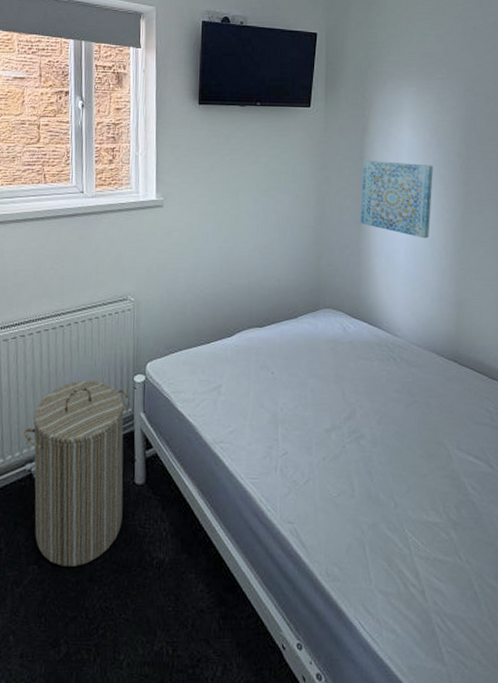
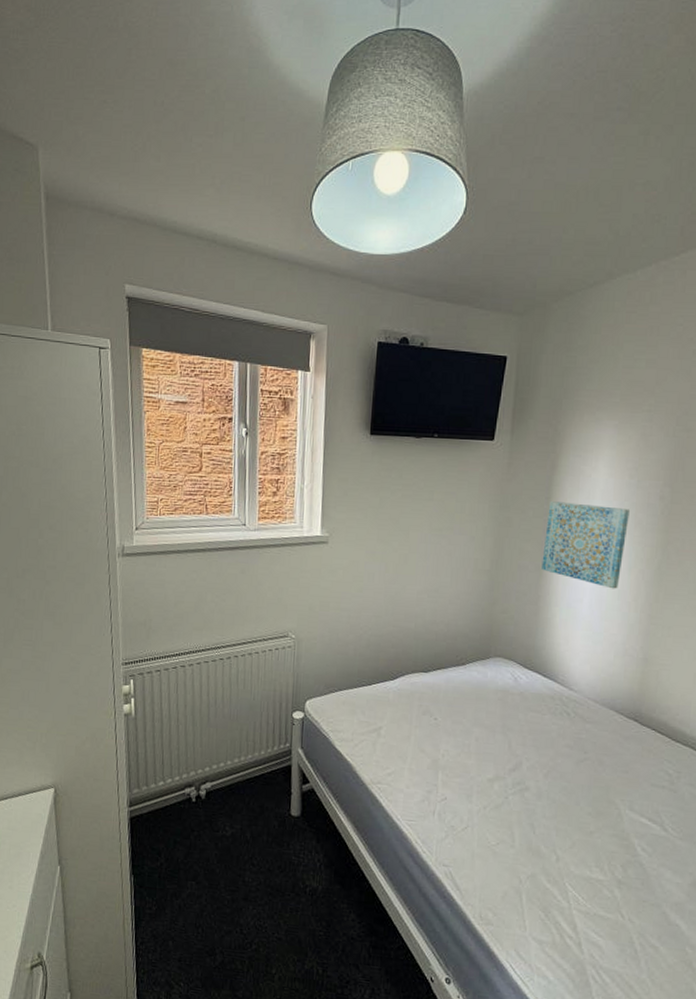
laundry hamper: present [24,381,129,567] -> none [183,713,287,886]

